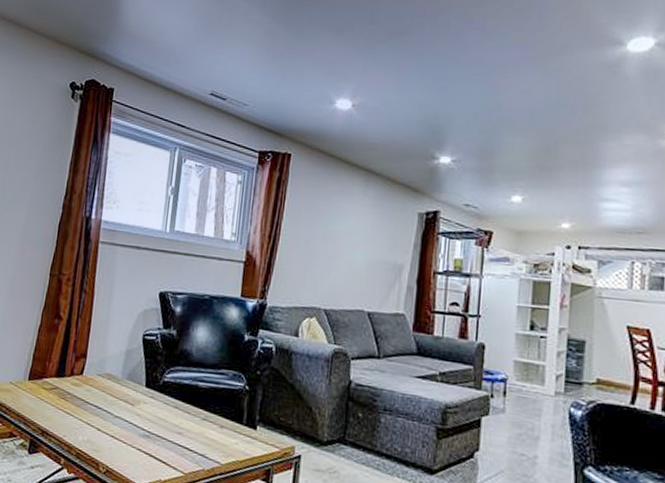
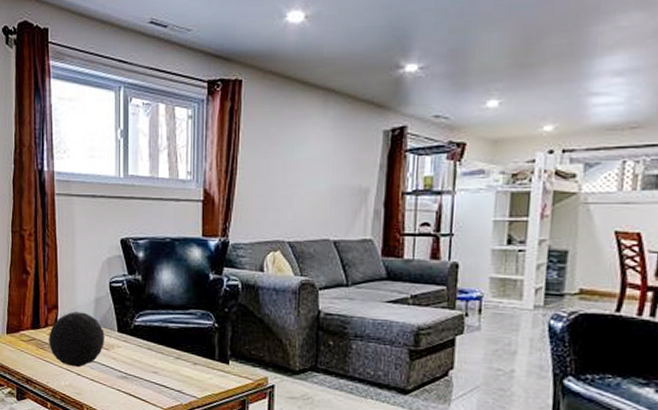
decorative orb: none [71,362,132,422] -> present [49,311,104,368]

